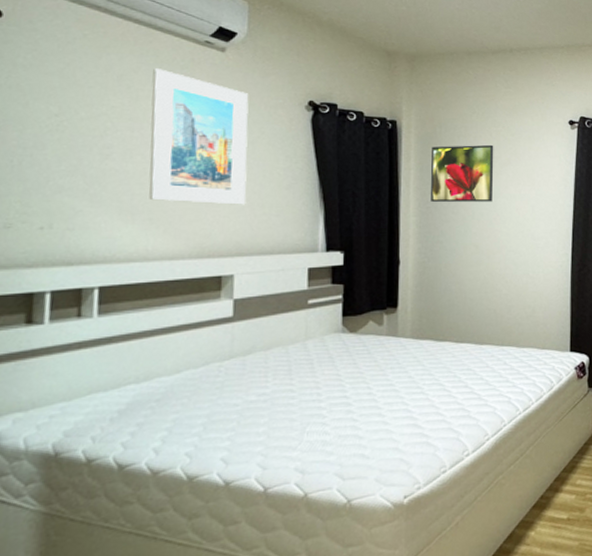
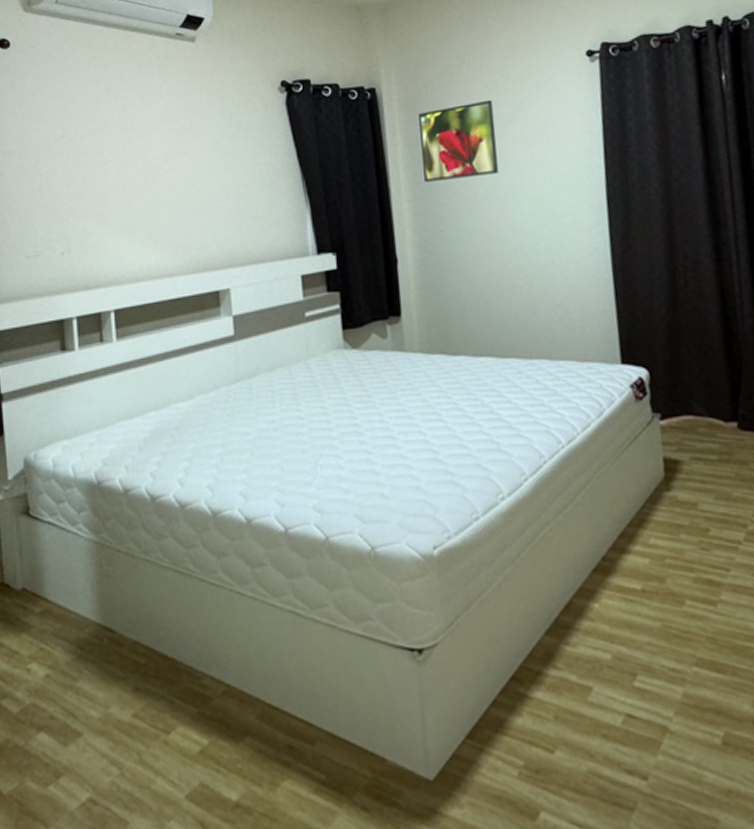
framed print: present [149,68,249,205] -> none [134,72,233,214]

